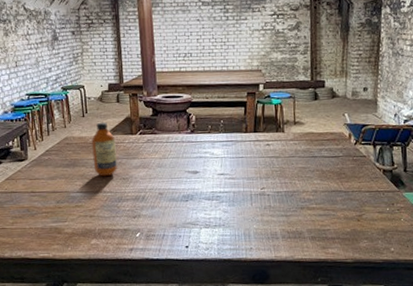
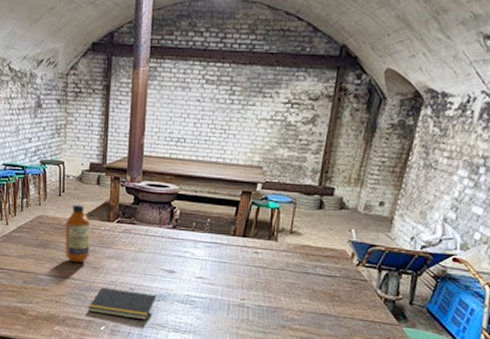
notepad: none [122,195,184,222] -> present [88,287,156,320]

